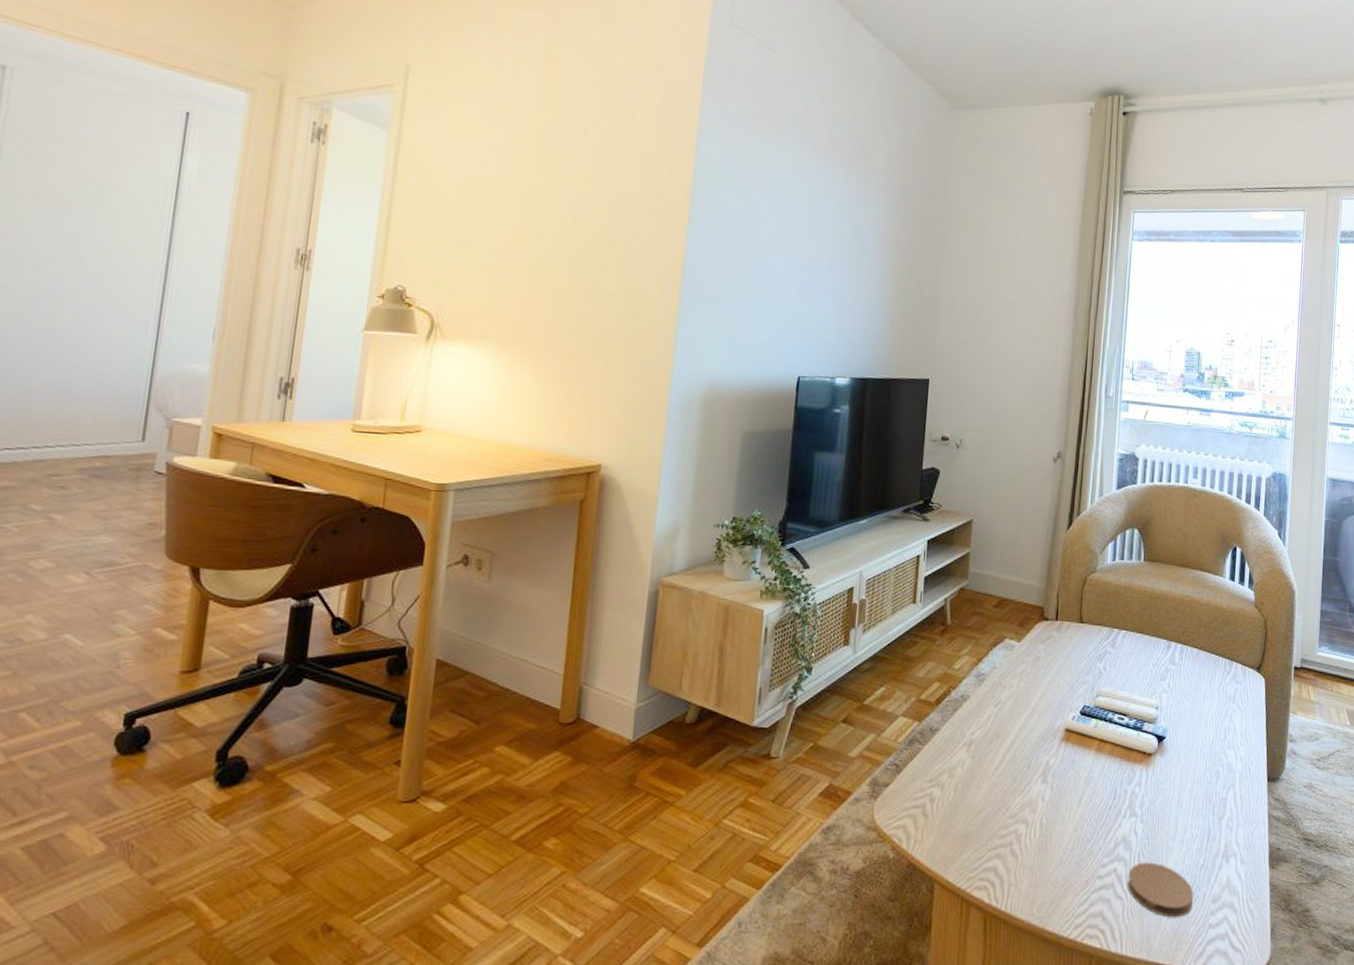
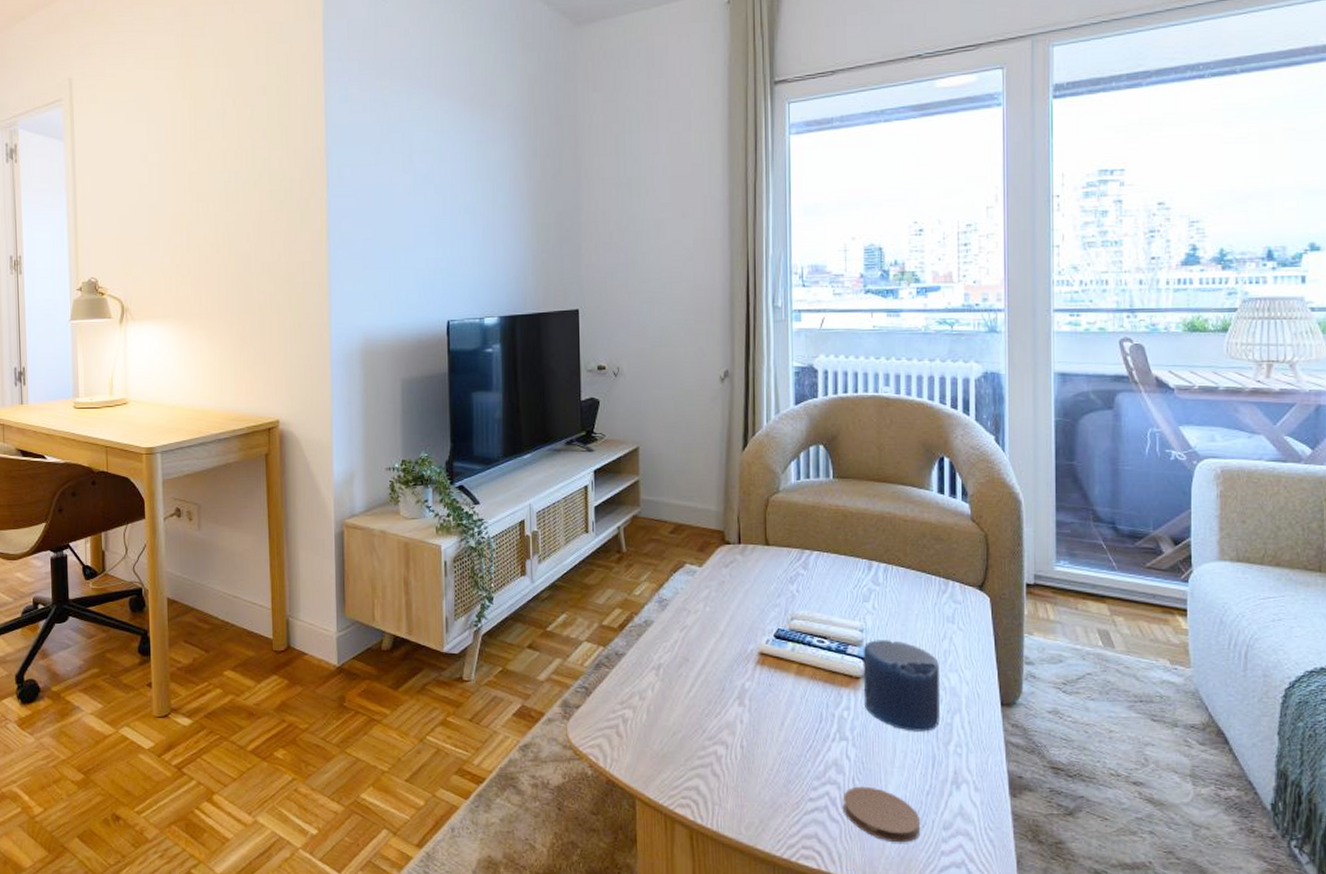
candle: none [1154,717,1220,807] -> present [863,640,940,732]

